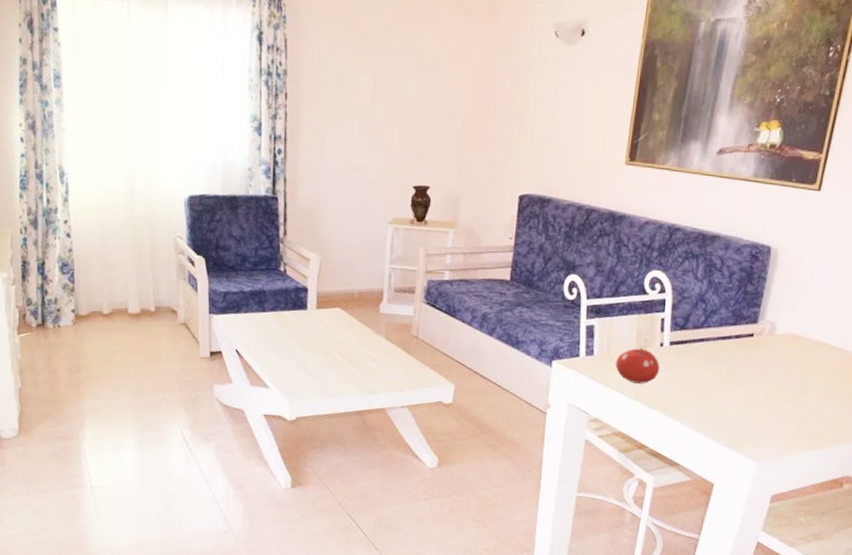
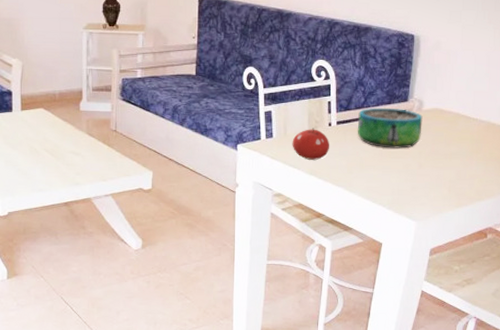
decorative bowl: none [693,328,774,377] -> present [357,107,423,148]

